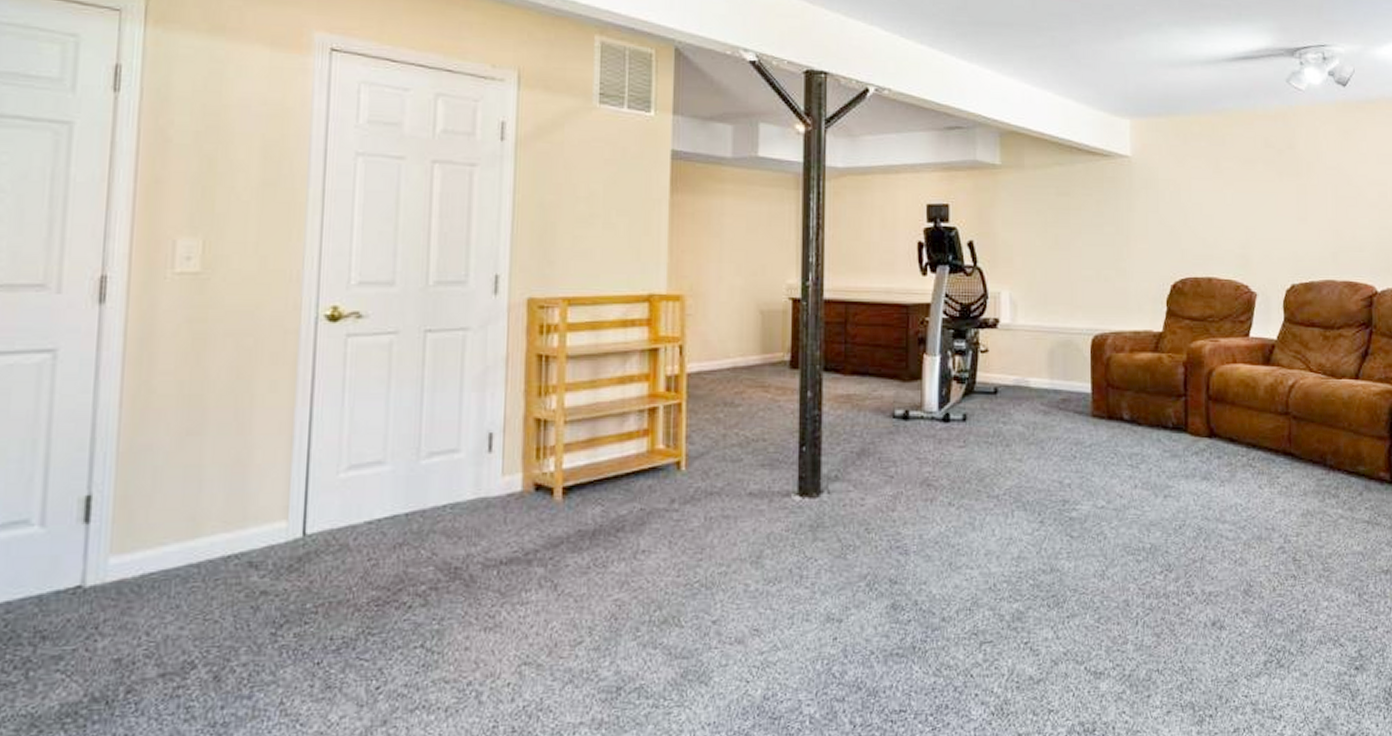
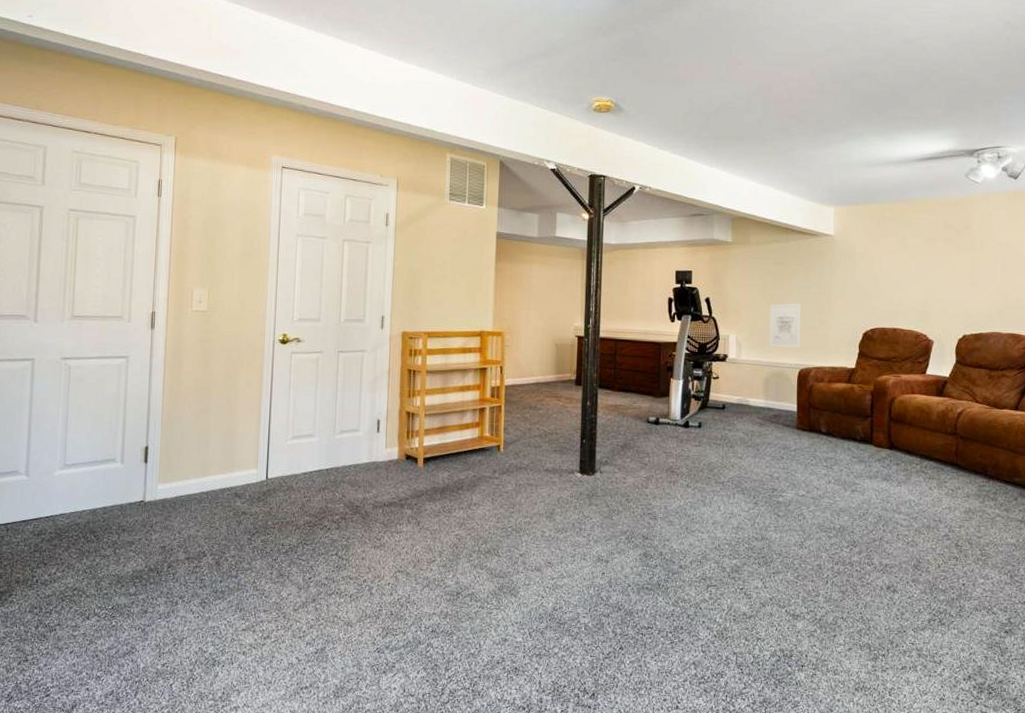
wall art: none [1052,246,1093,307] -> present [769,303,801,348]

